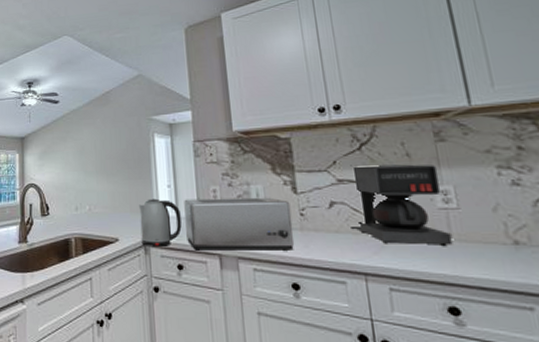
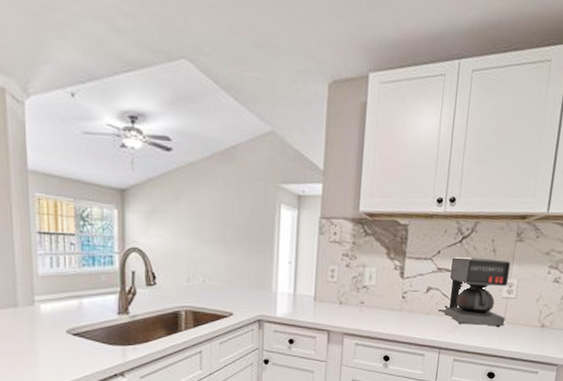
kettle: present [139,198,182,246] -> none [256,274,298,322]
toaster: present [184,197,294,250] -> none [301,277,396,328]

